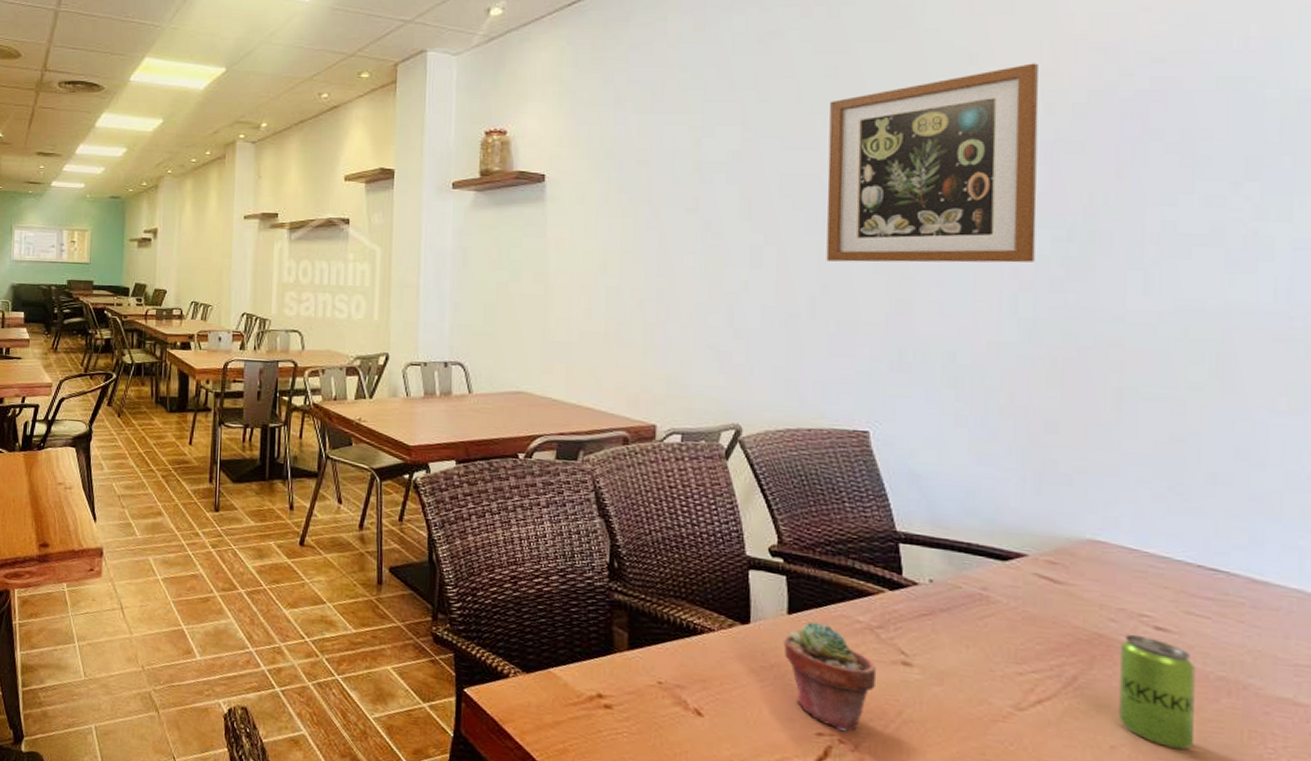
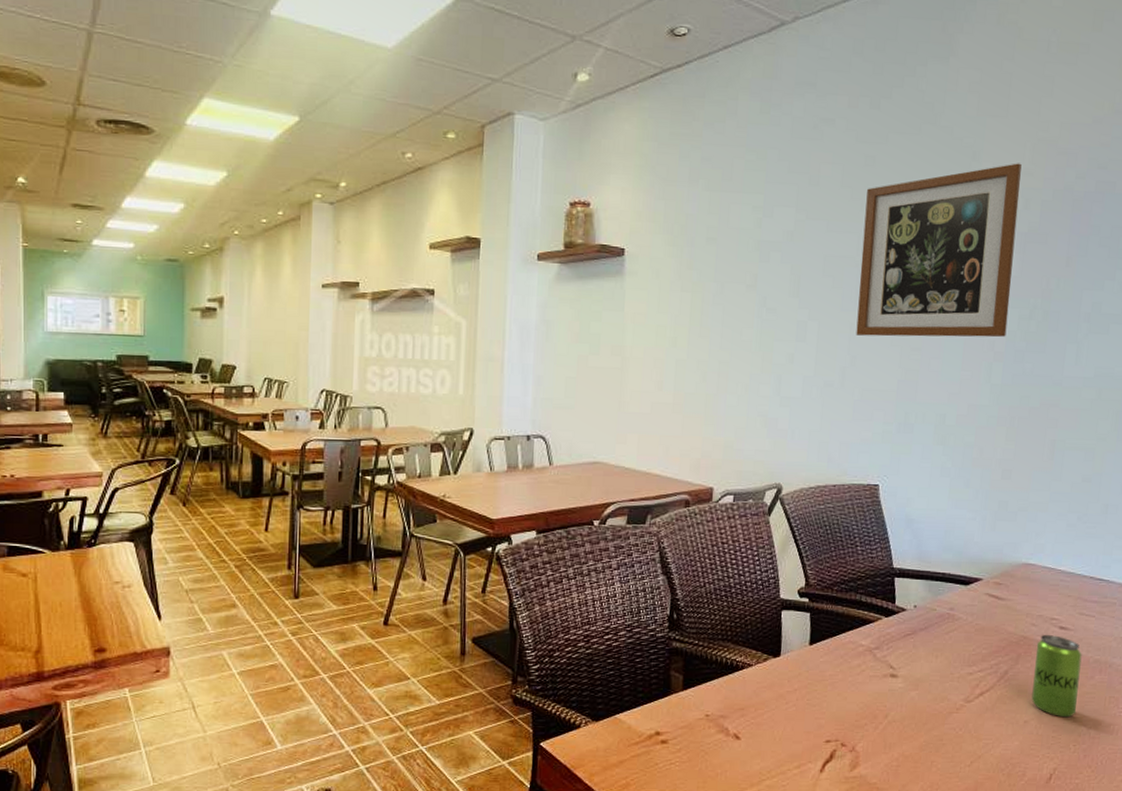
potted succulent: present [783,621,877,732] -> none [805,649,872,737]

